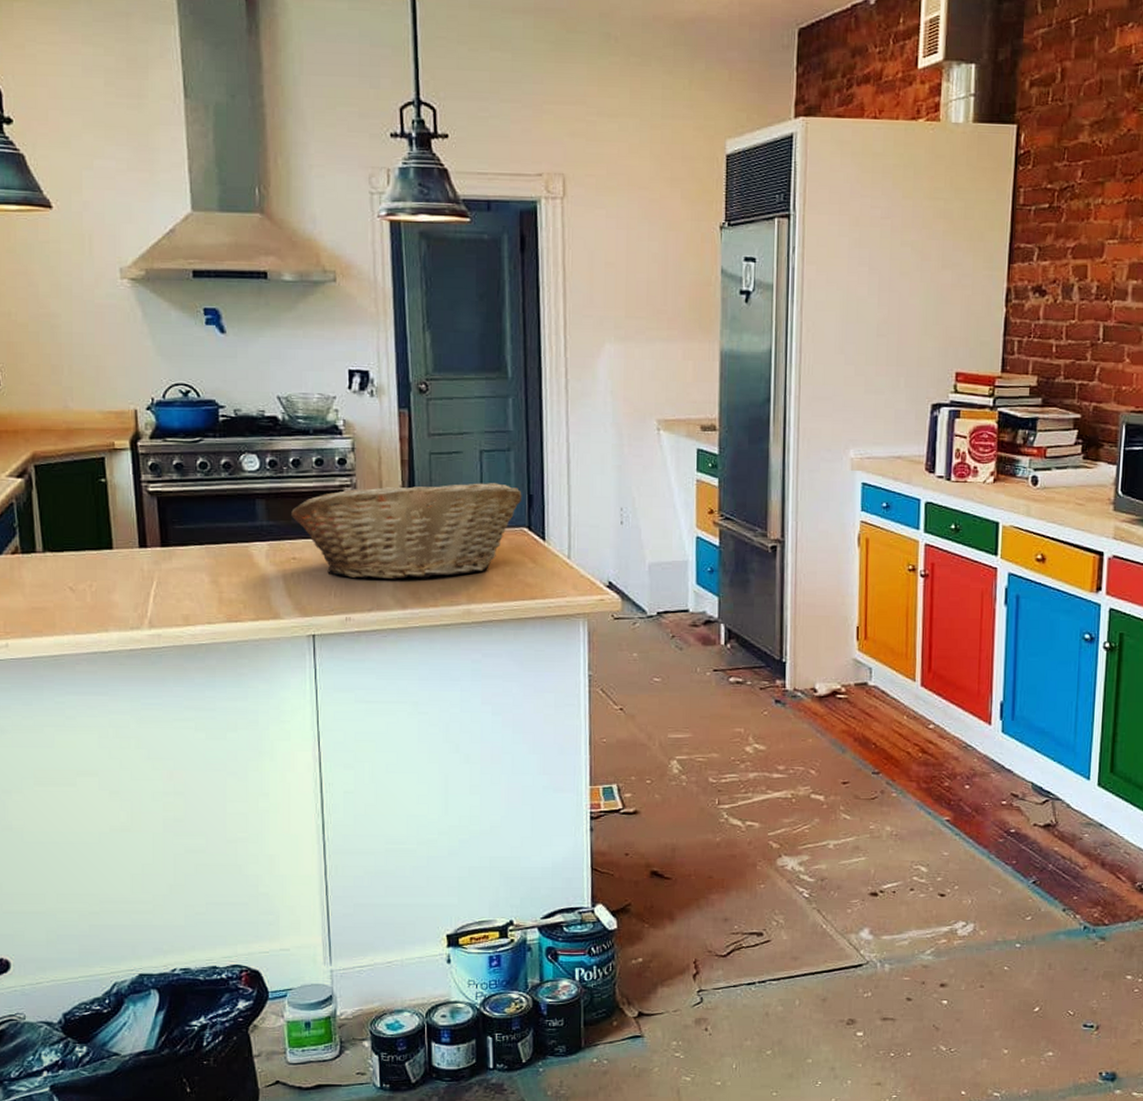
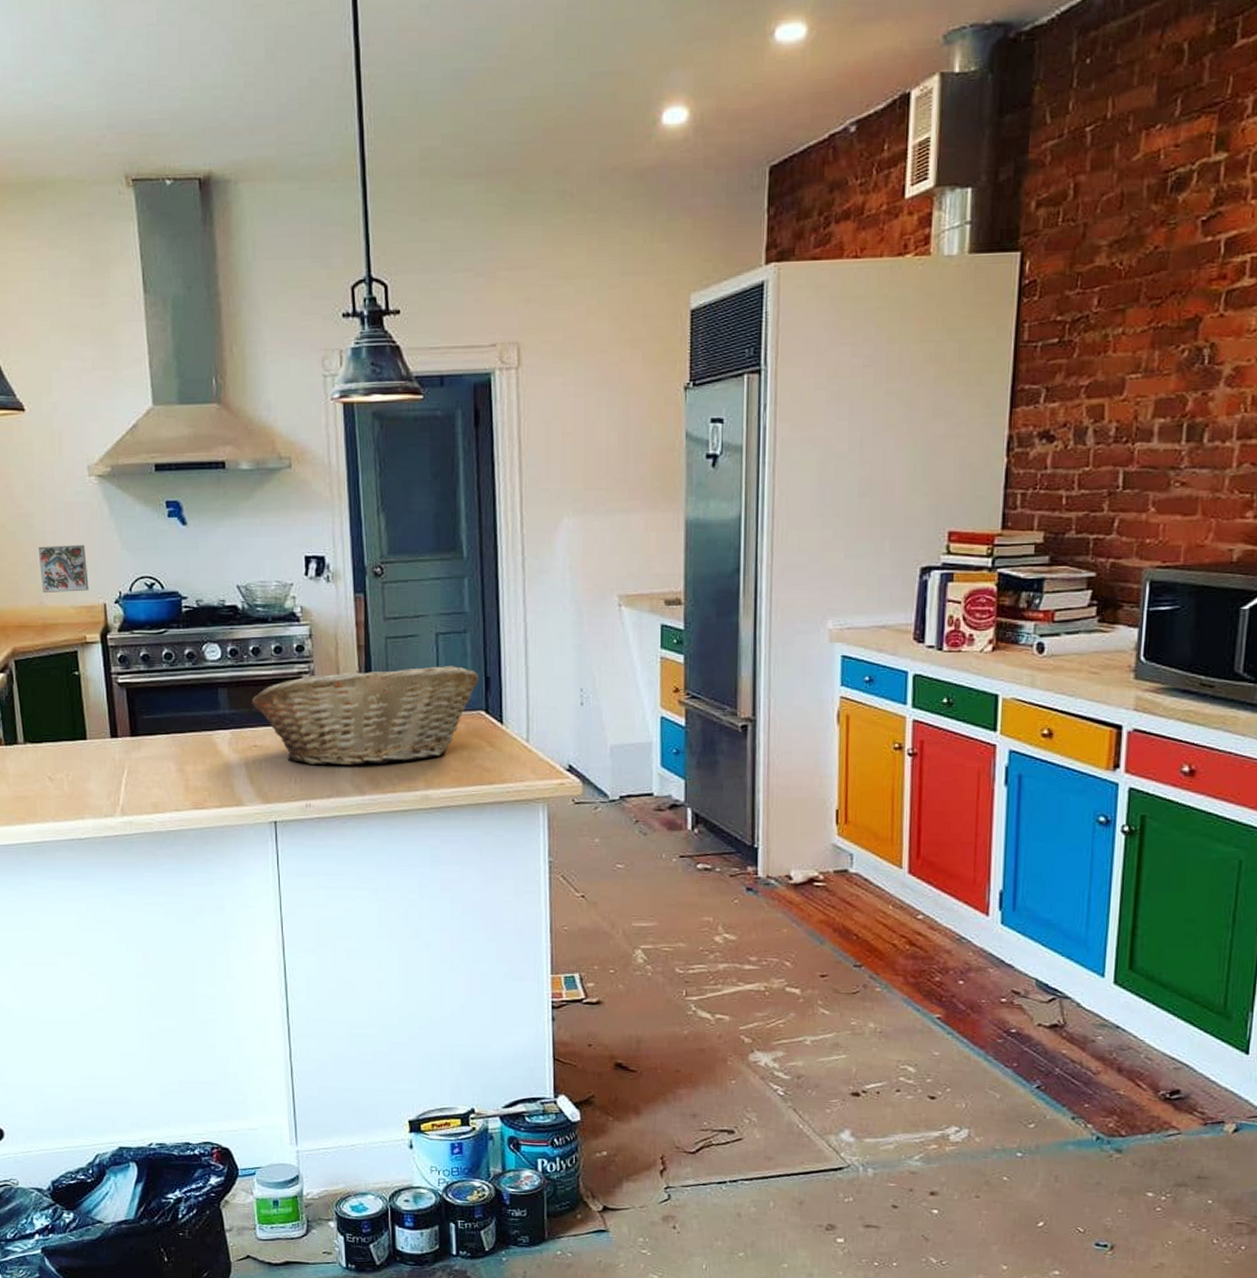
decorative tile: none [63,348,119,397] -> present [38,544,89,593]

